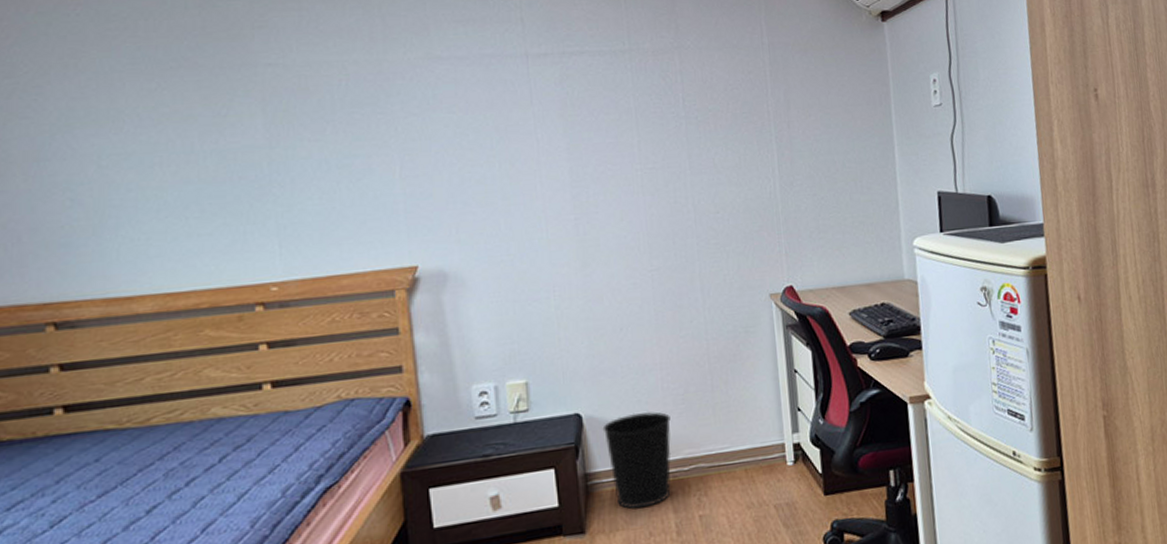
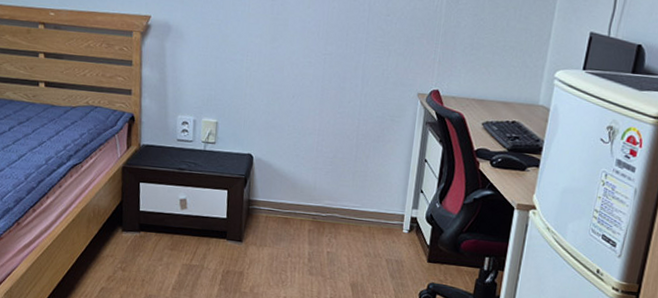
wastebasket: present [602,411,672,509] -> none [266,163,319,235]

